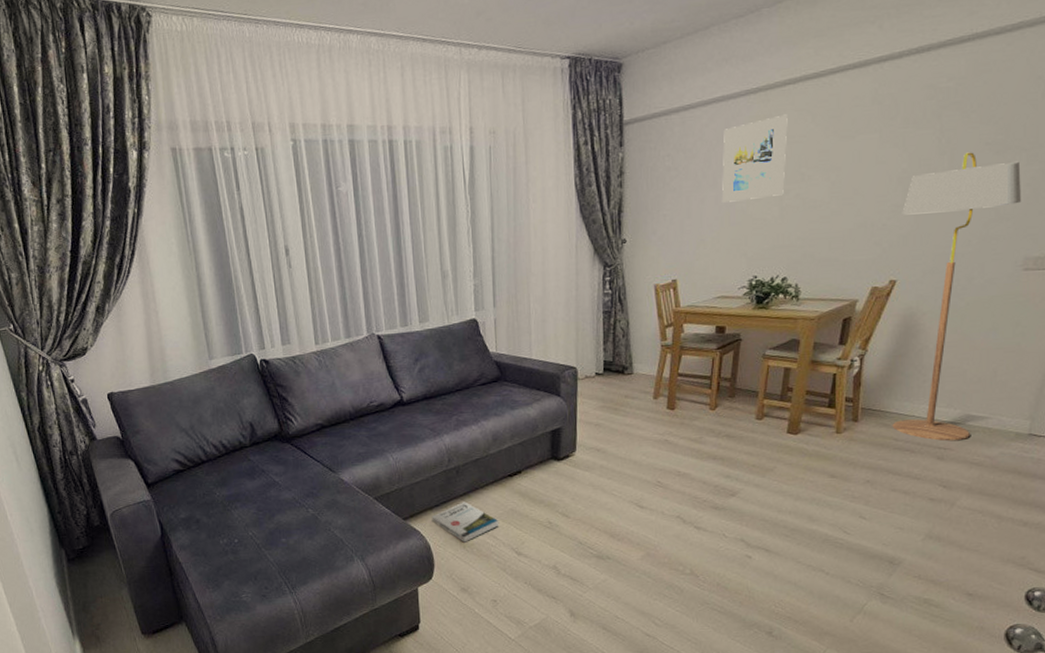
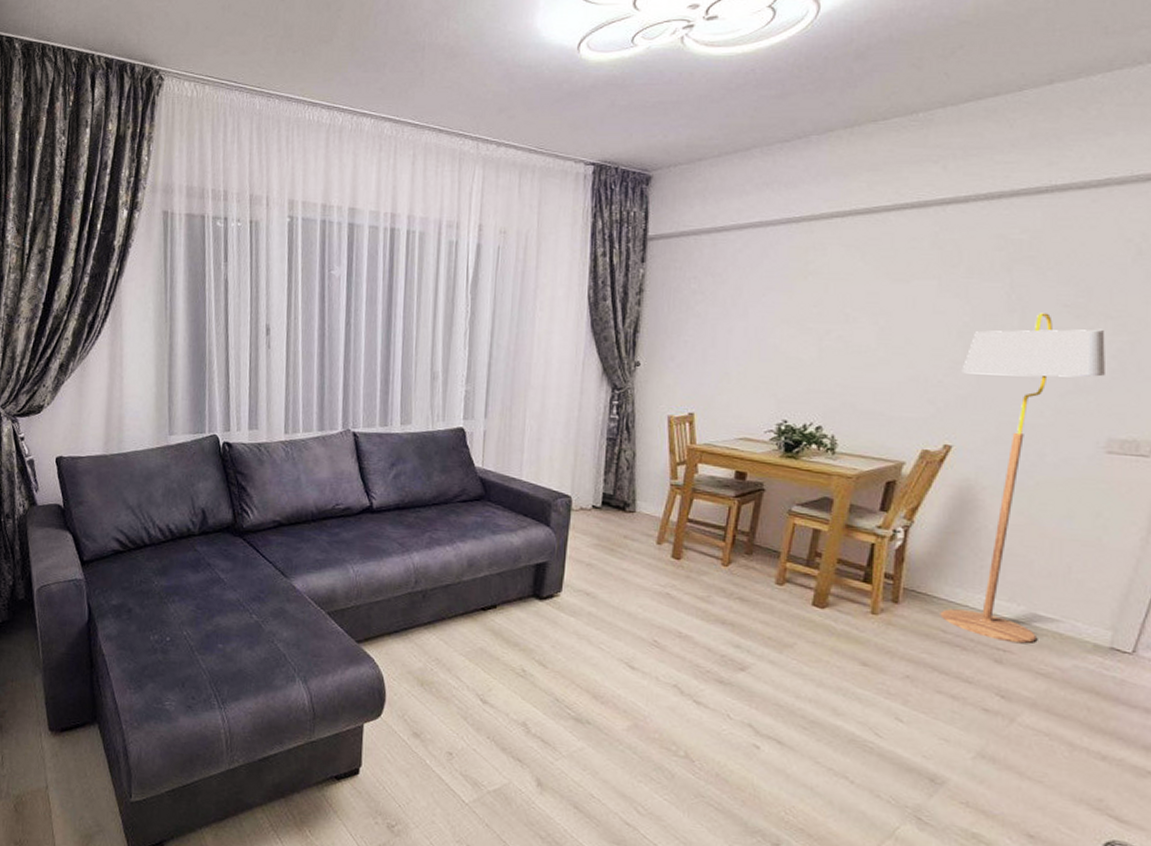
book: present [431,501,499,543] -> none [388,631,465,679]
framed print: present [722,114,788,203] -> none [753,248,833,336]

